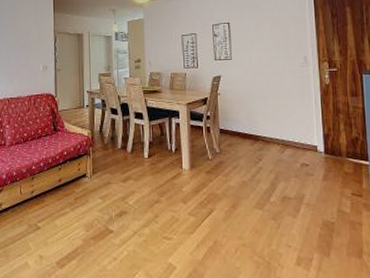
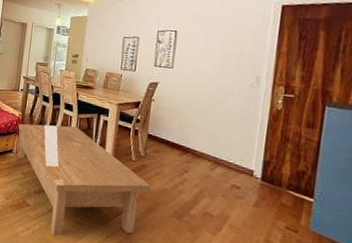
coffee table: none [89,135,231,258] -> present [17,123,151,236]

